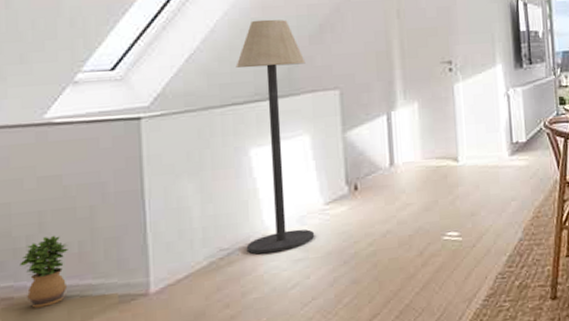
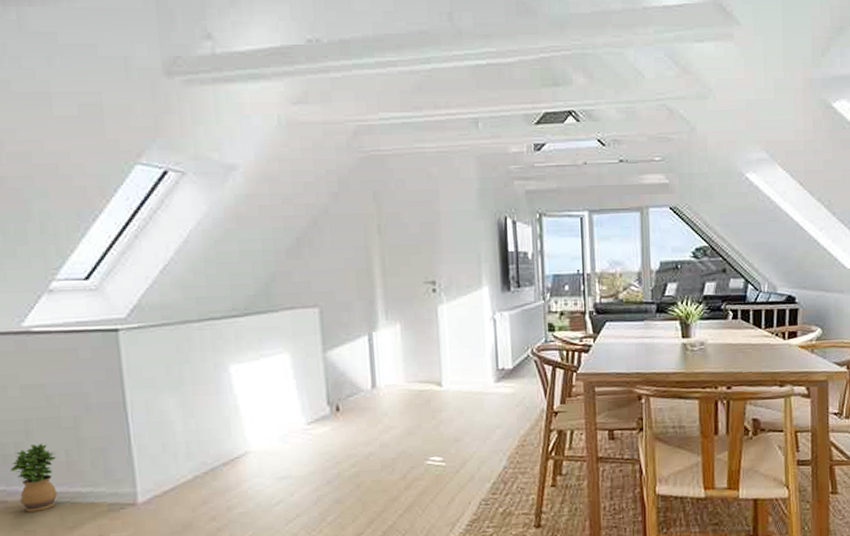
floor lamp: present [236,19,315,255] -> none [211,230,298,471]

